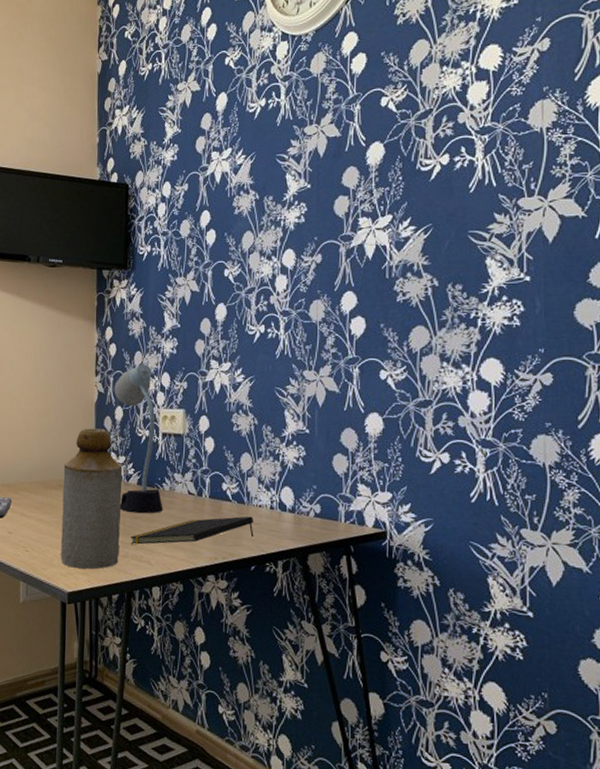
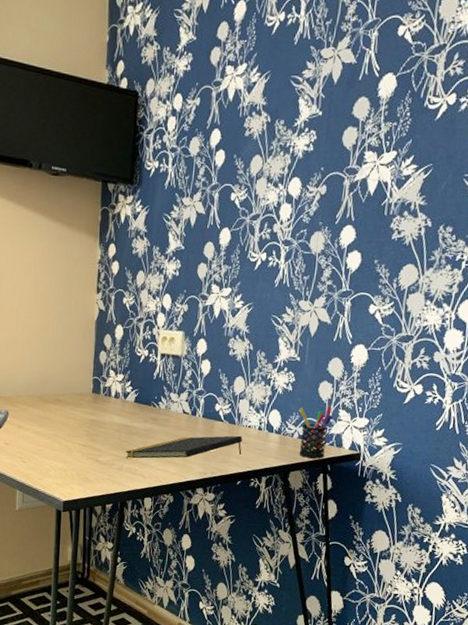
bottle: present [61,428,123,570] -> none [57,345,121,481]
desk lamp: present [114,364,163,514] -> none [115,284,158,431]
pen holder: none [312,480,351,539] -> present [299,406,332,459]

